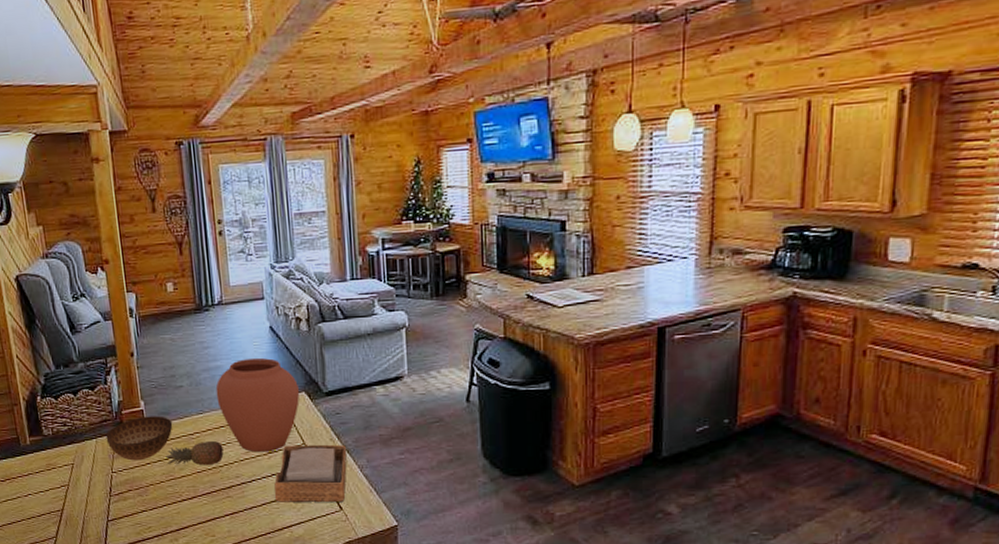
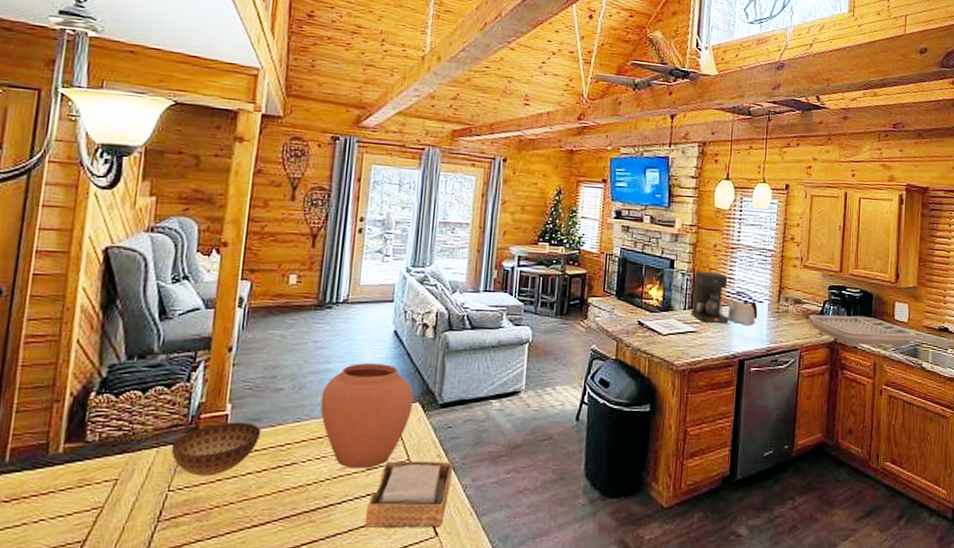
fruit: present [165,441,224,465] -> none [242,455,316,483]
coffee maker: none [592,228,641,289] -> present [691,270,728,323]
kettle: none [636,247,681,287] -> present [725,291,758,325]
dish rack: none [753,260,923,301] -> present [808,314,916,349]

